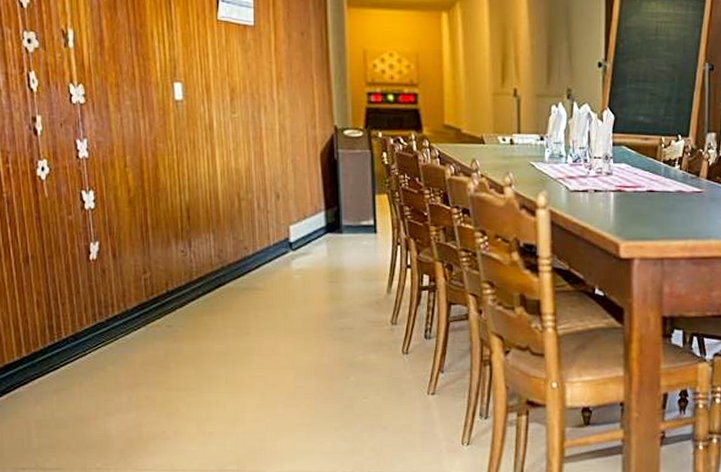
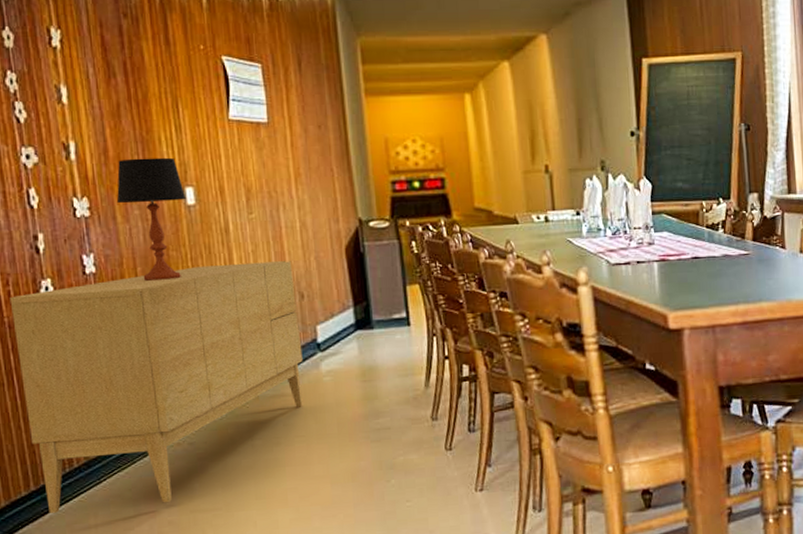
sideboard: none [8,159,275,380] -> present [9,261,303,514]
table lamp: none [110,50,175,170] -> present [116,157,187,281]

